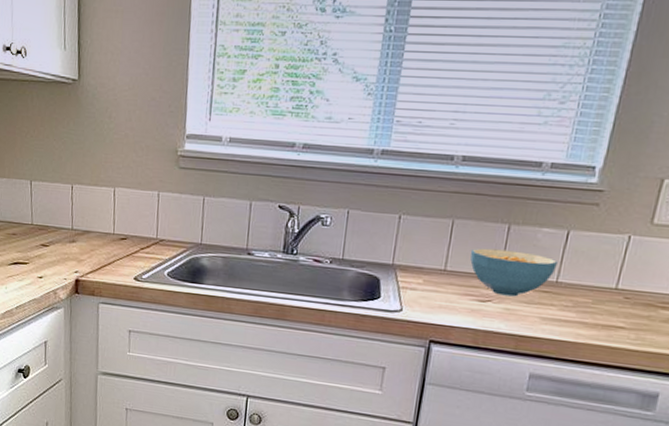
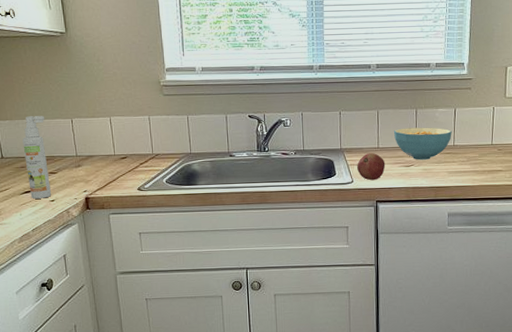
spray bottle: none [17,176,44,274] -> present [22,116,51,199]
fruit: none [409,275,452,313] -> present [356,152,386,181]

